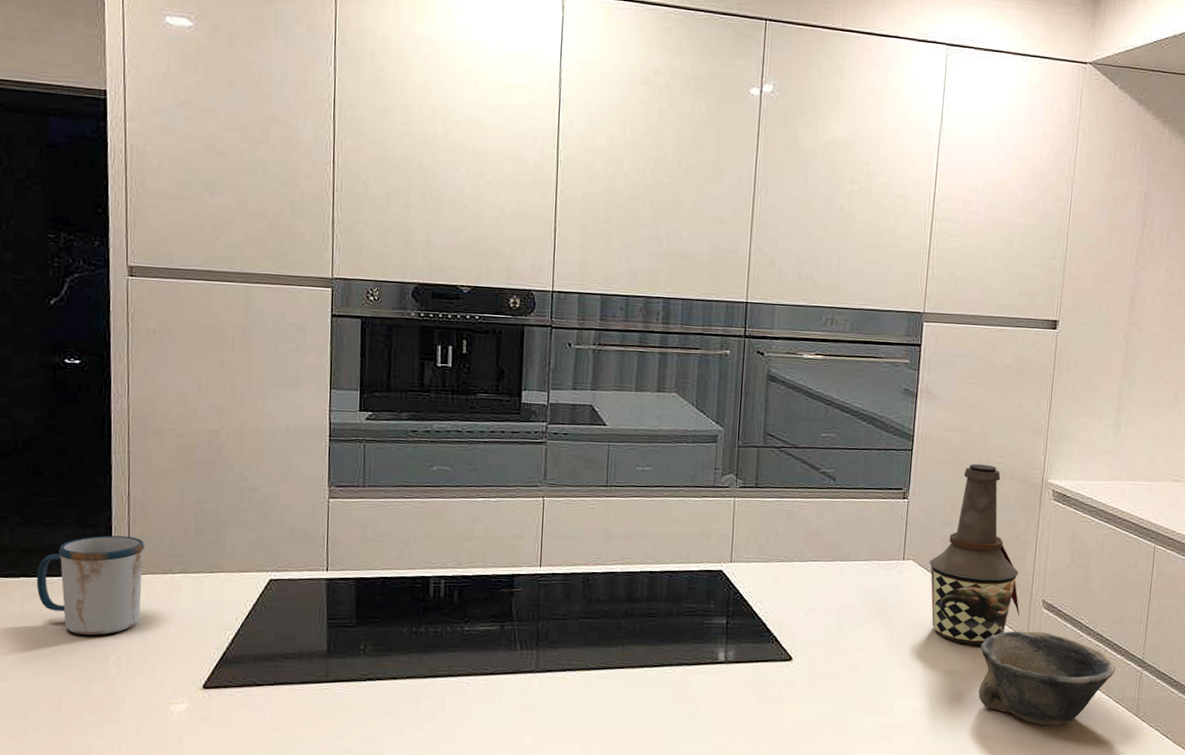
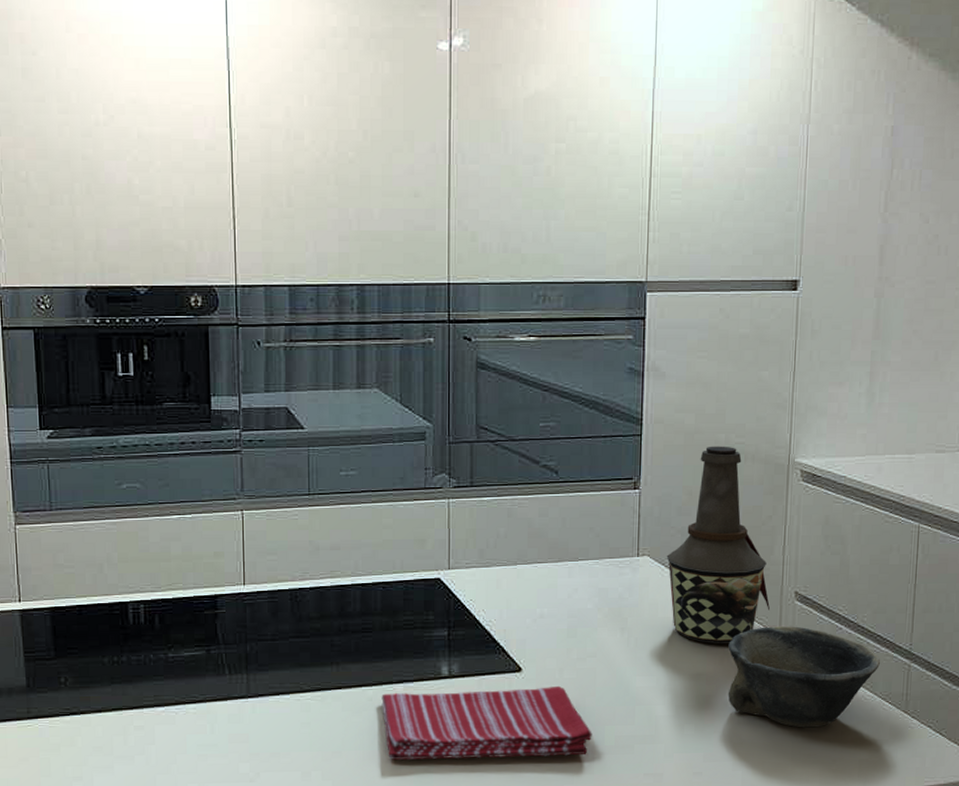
dish towel: none [661,675,854,741] -> present [381,685,592,761]

